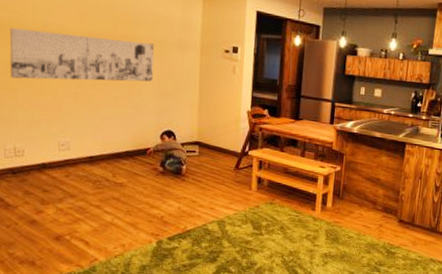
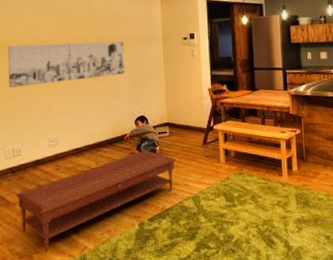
coffee table: none [17,167,203,260] -> present [16,150,175,253]

